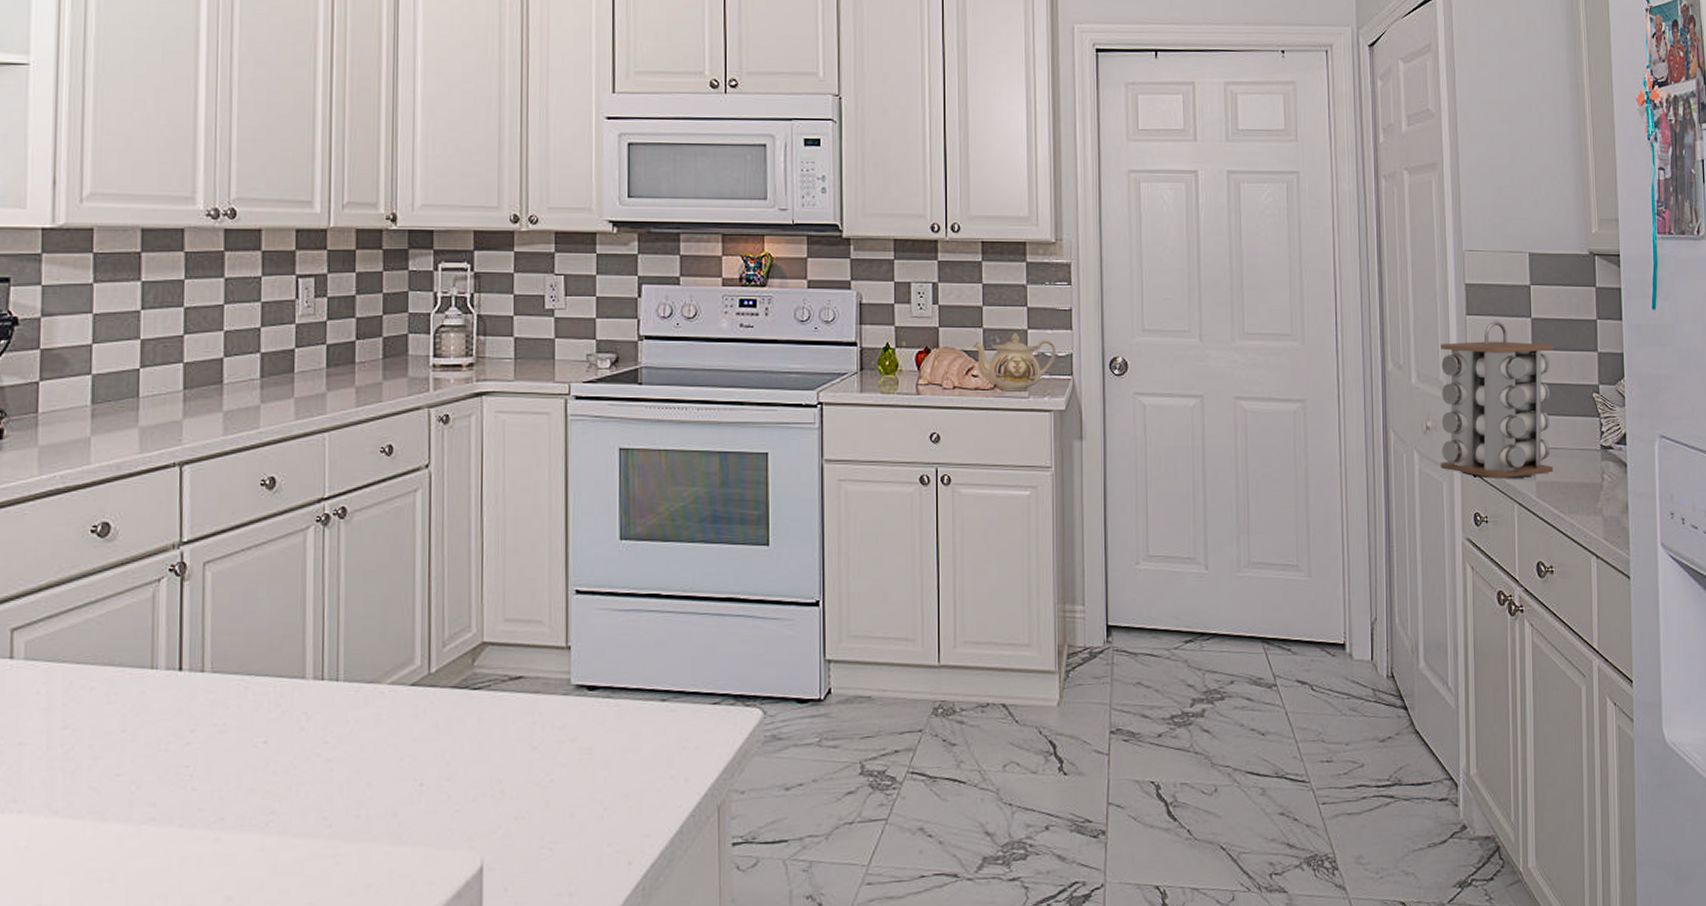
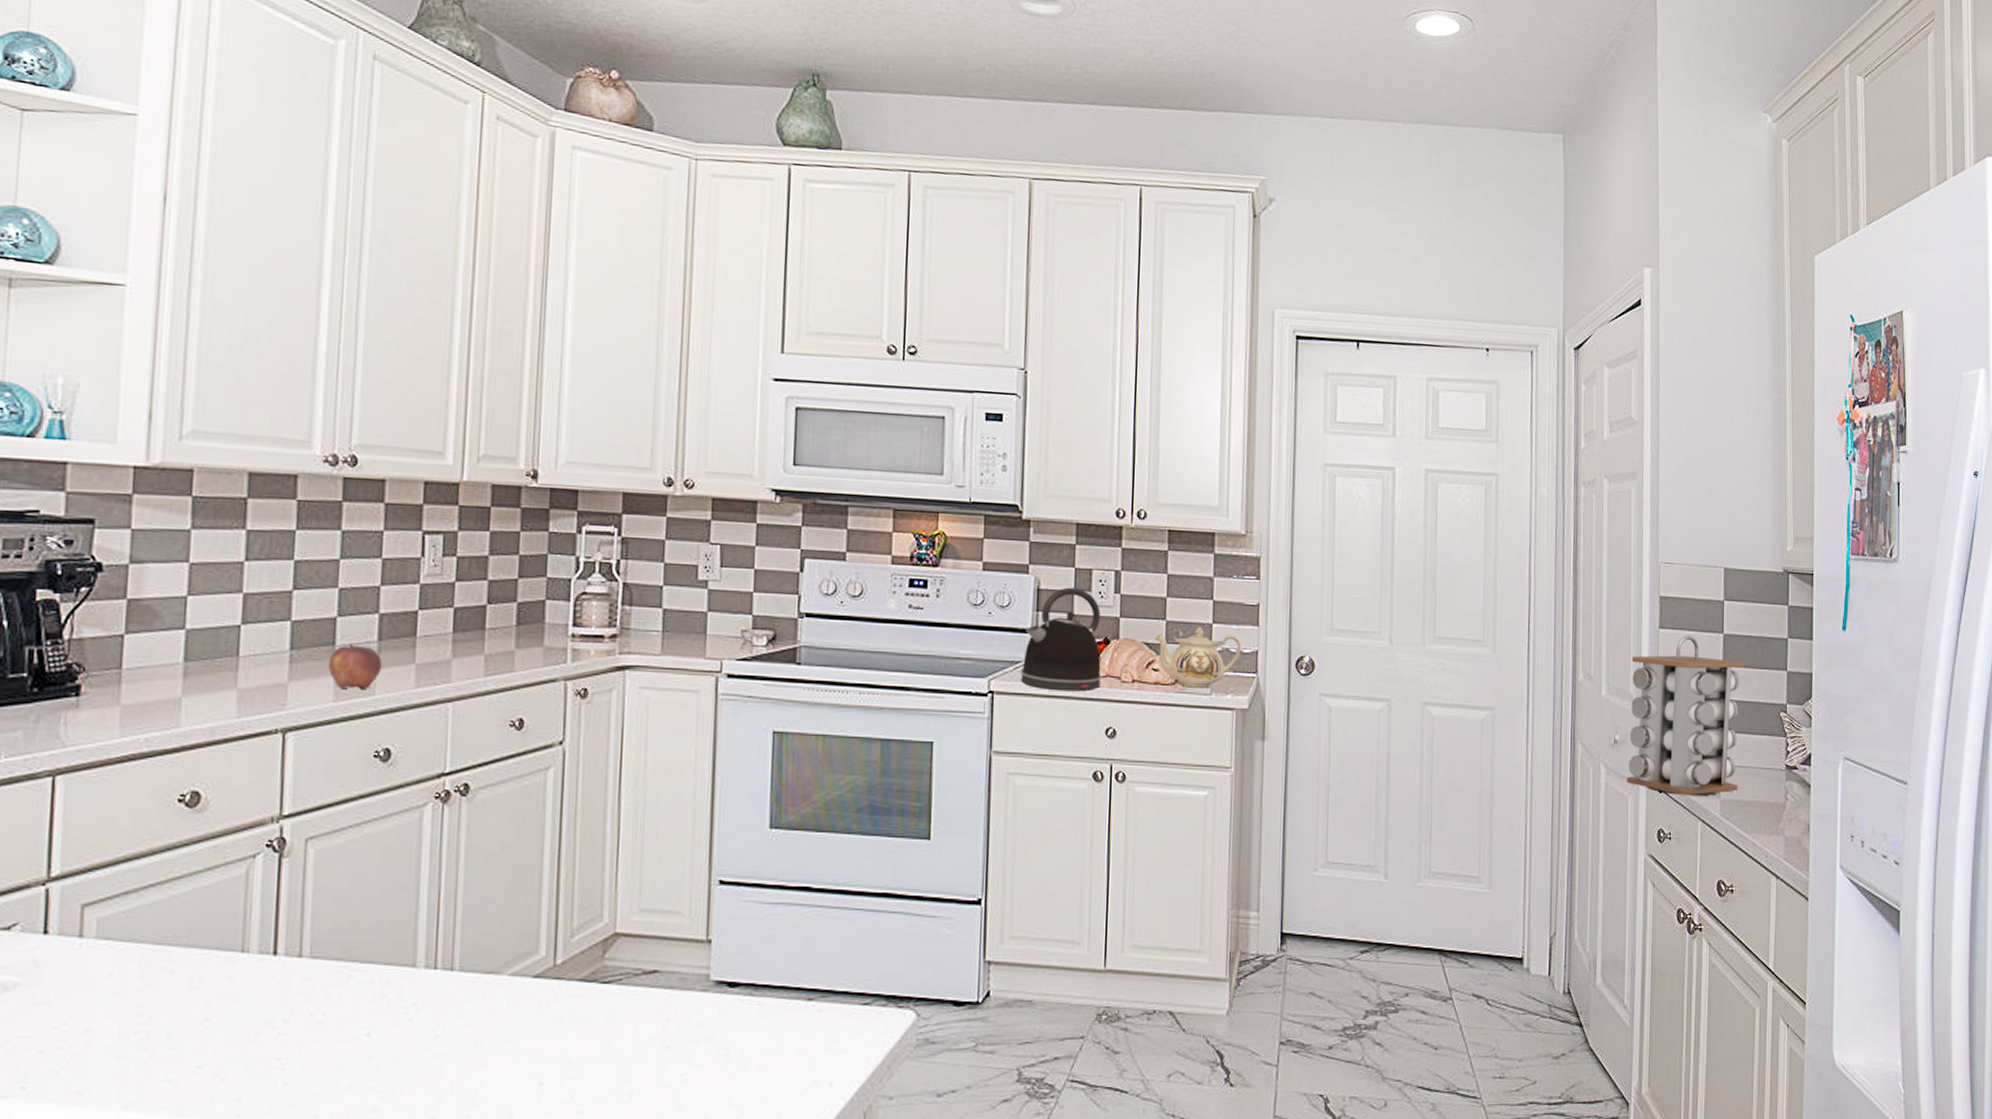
fruit: none [217,382,266,424] -> present [328,644,383,690]
kettle: none [846,300,925,400] -> present [1020,587,1102,692]

